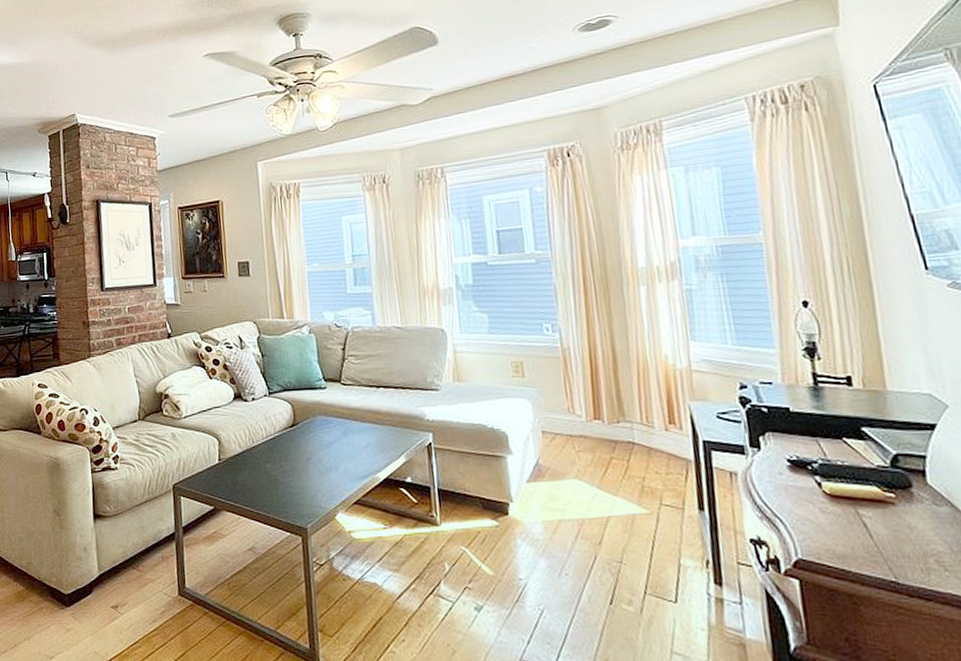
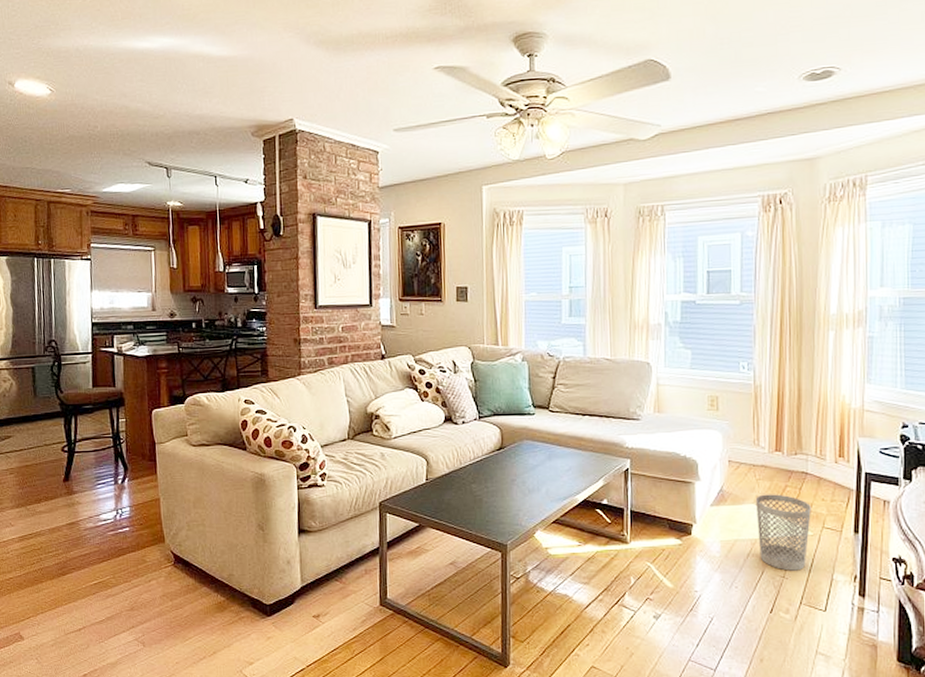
wastebasket: none [577,467,646,555] -> present [755,494,811,571]

